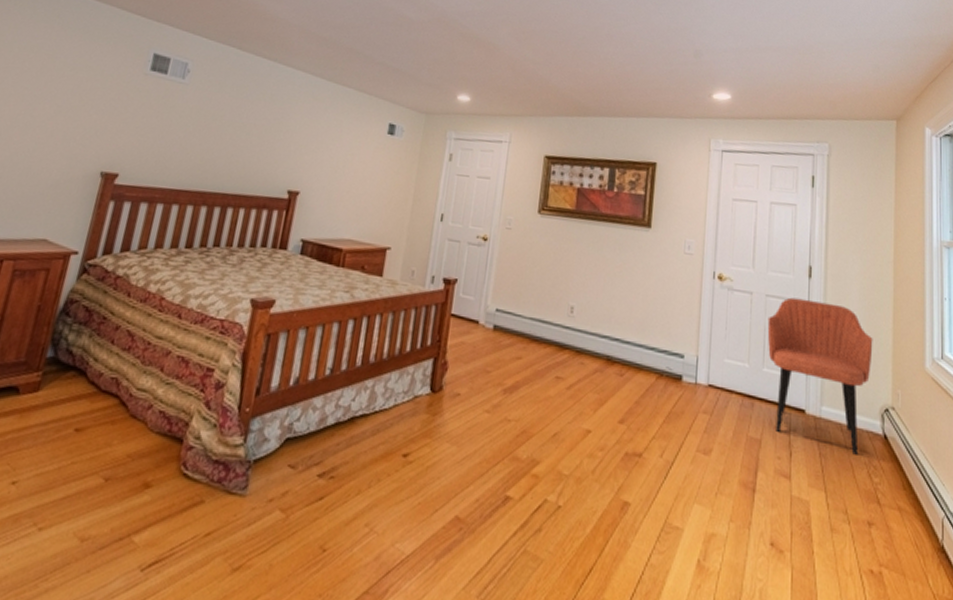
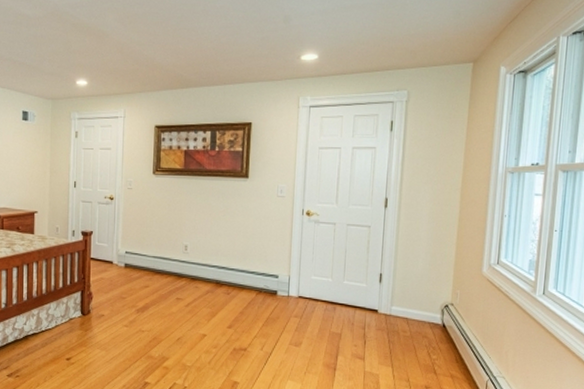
armchair: present [767,297,873,455] -> none [348,225,439,340]

